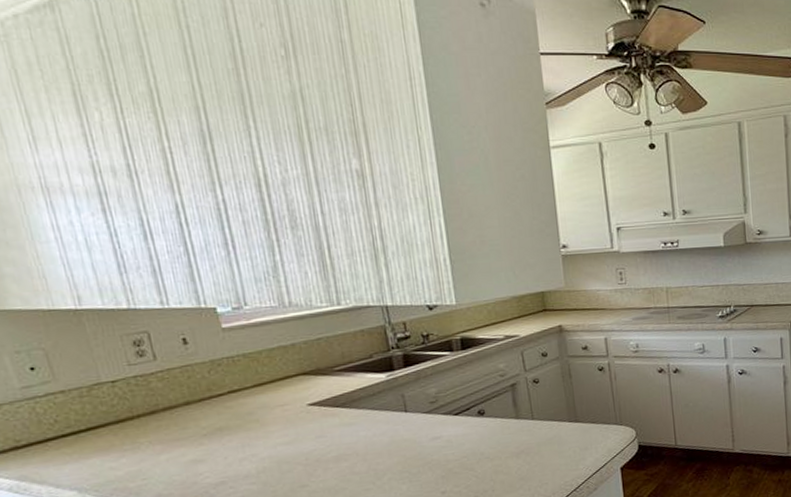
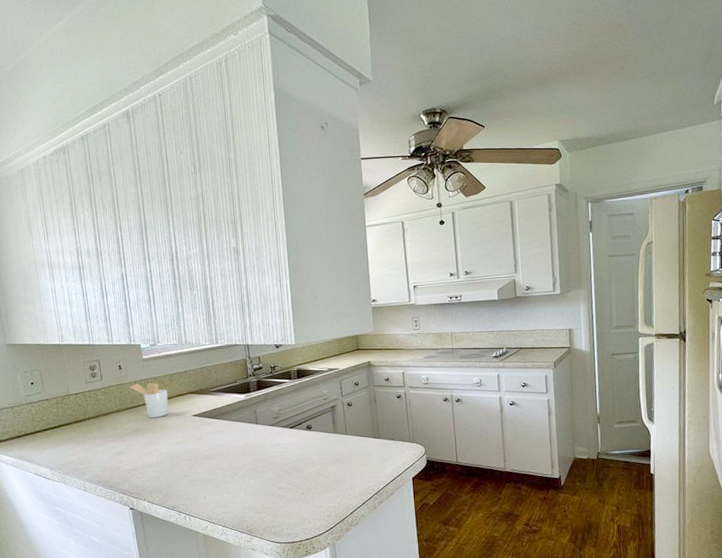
utensil holder: none [203,361,270,412] -> present [129,382,169,419]

